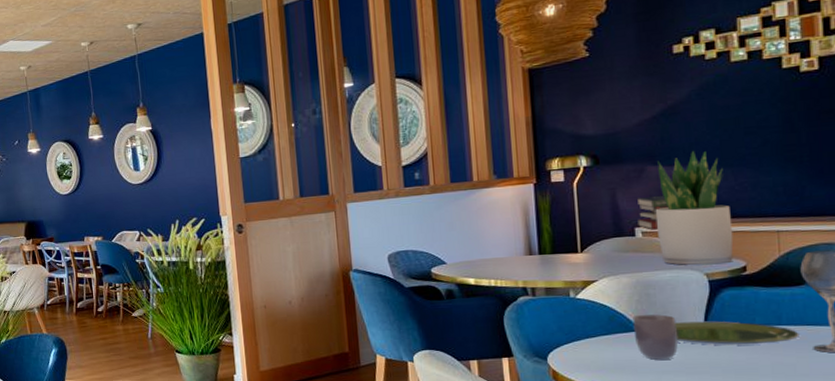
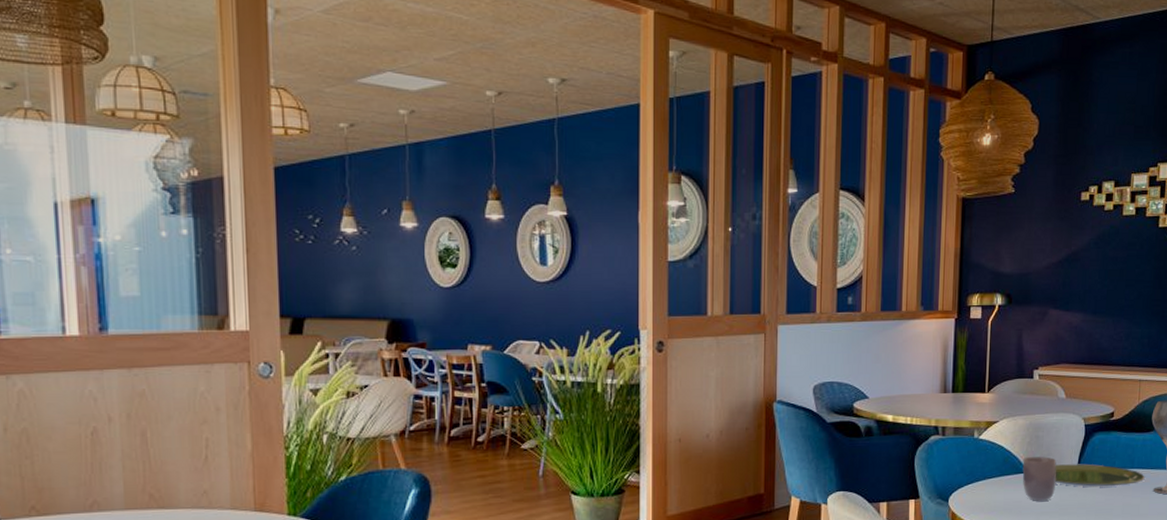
books: present [638,195,668,230] -> none [1036,339,1062,373]
planter: present [655,151,734,266] -> none [1050,298,1108,410]

